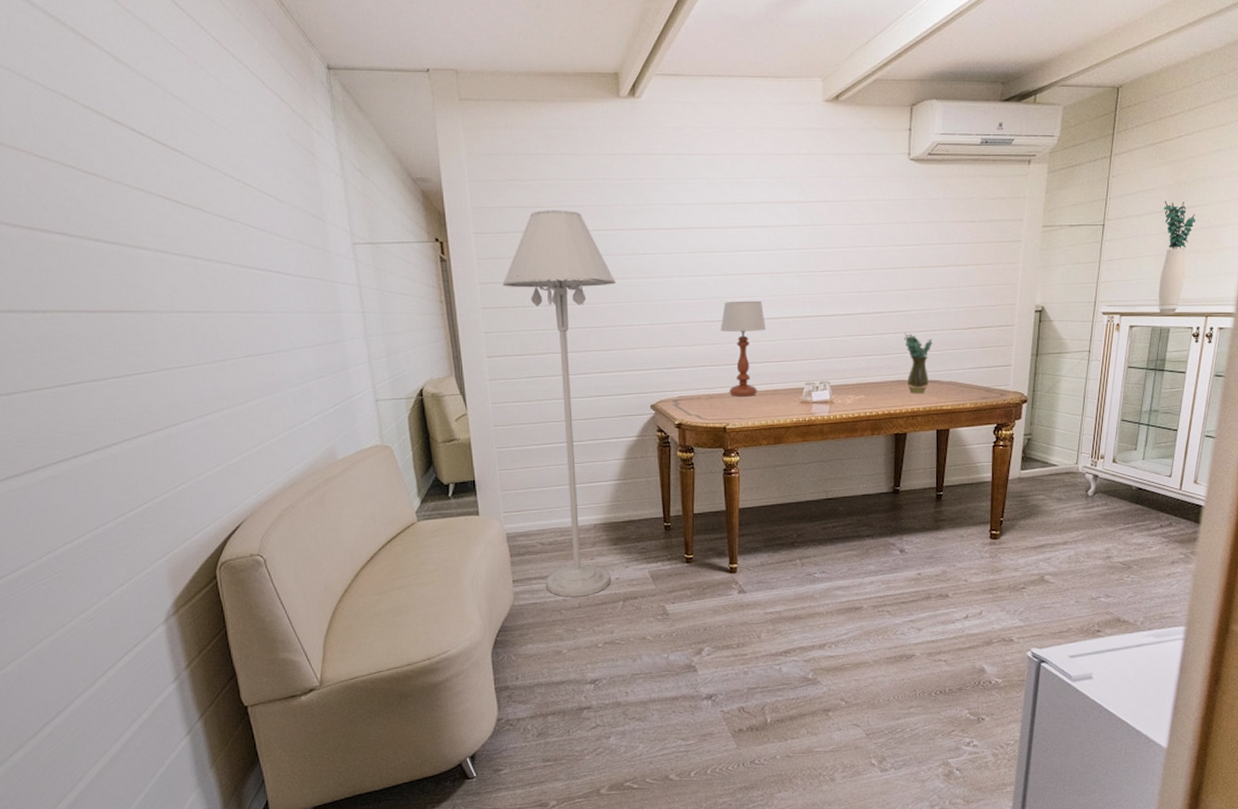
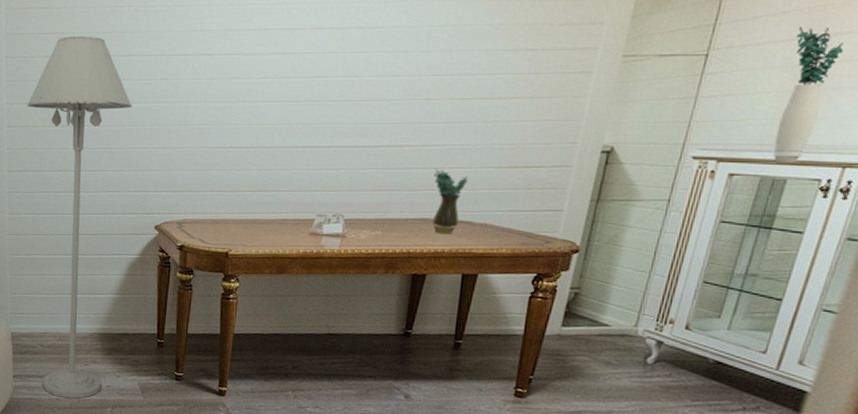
table lamp: present [720,300,766,397] -> none [231,128,280,224]

